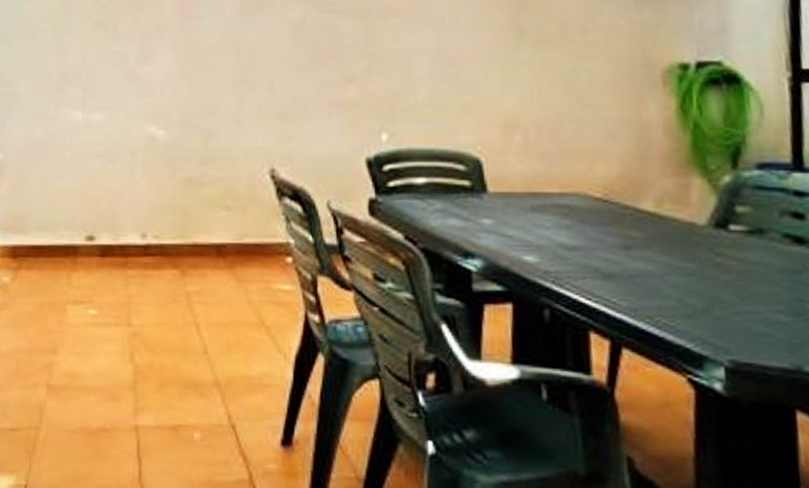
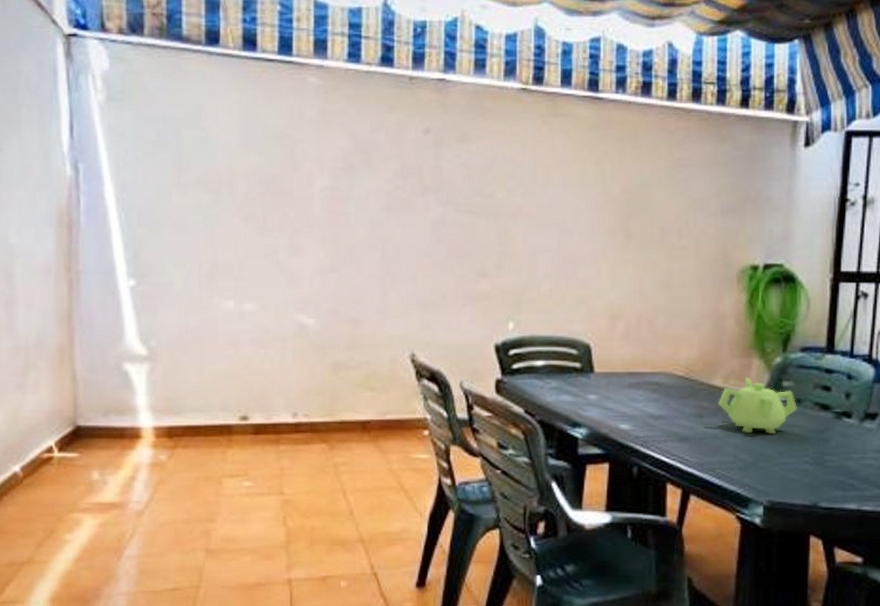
teapot: none [649,200,760,273] -> present [717,377,797,434]

